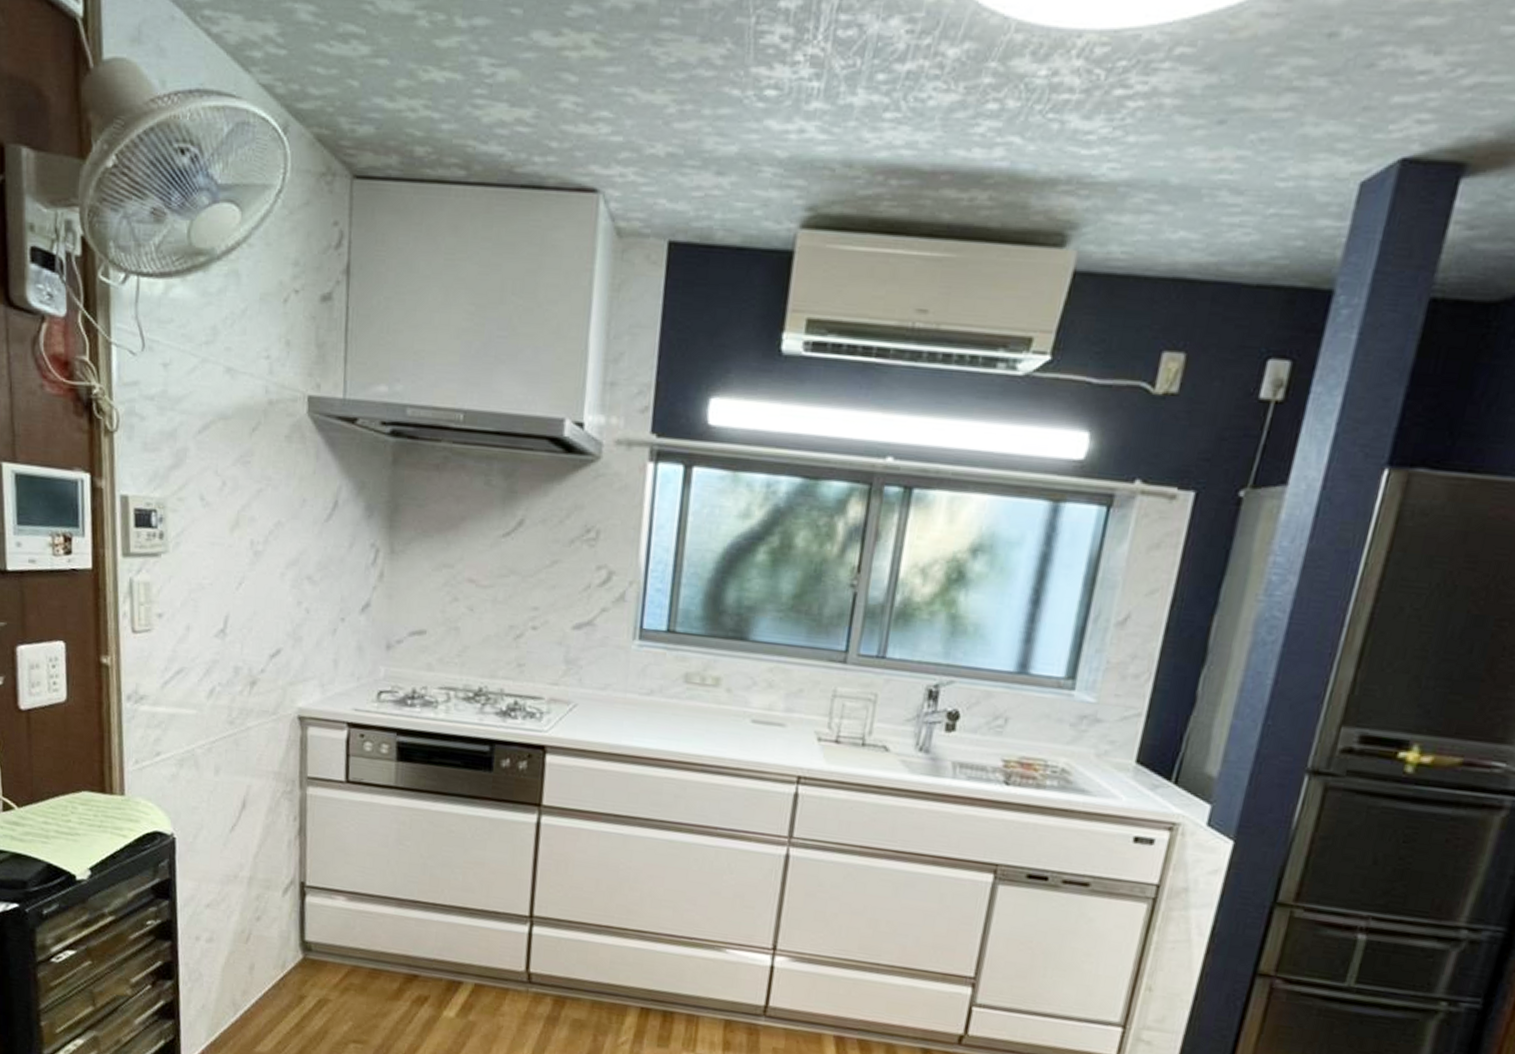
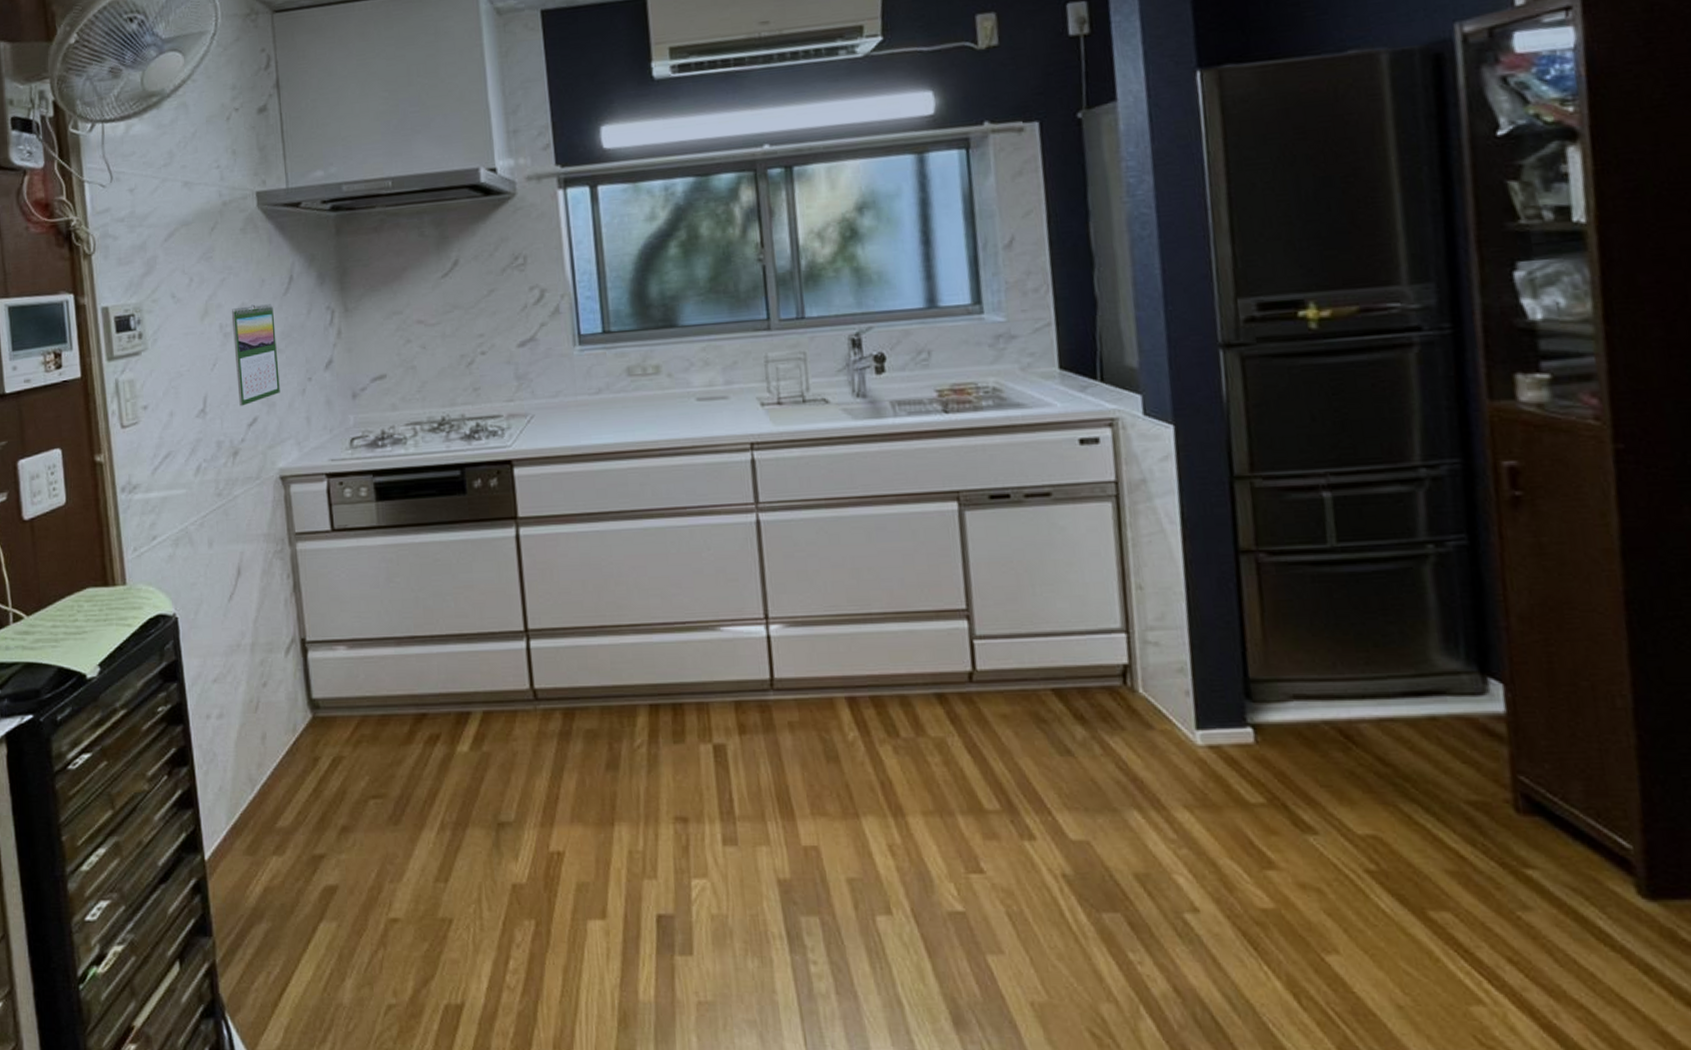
calendar: none [263,525,312,635] -> present [231,304,280,407]

